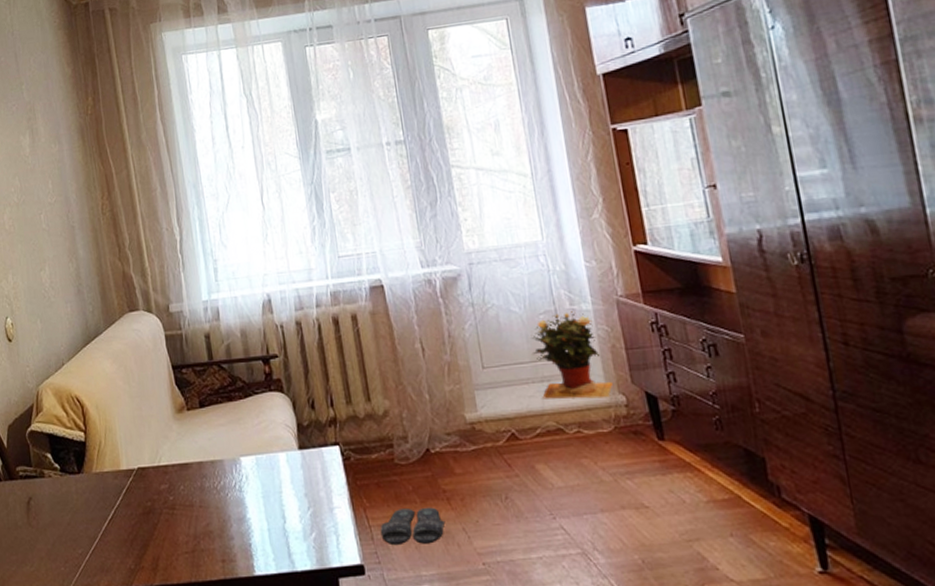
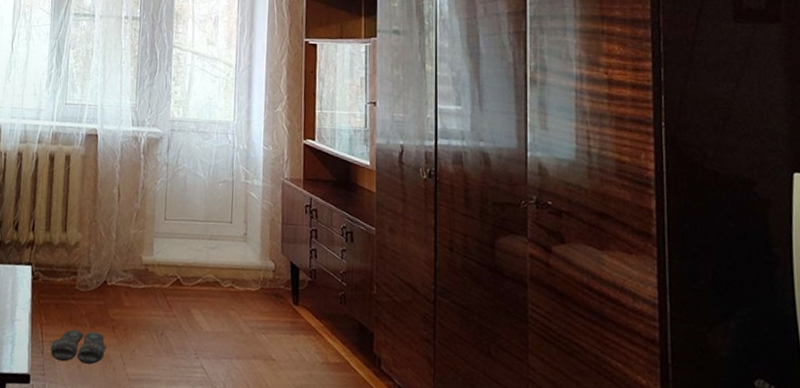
flower arrangement: present [531,311,613,400] -> none [207,184,266,262]

